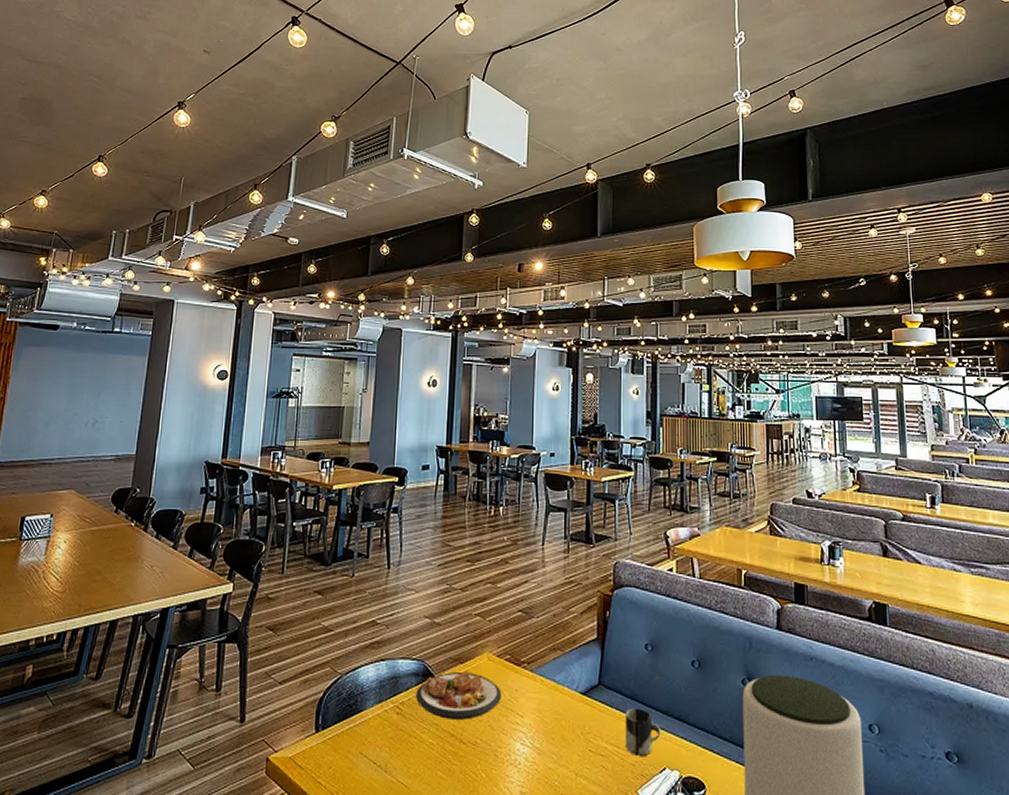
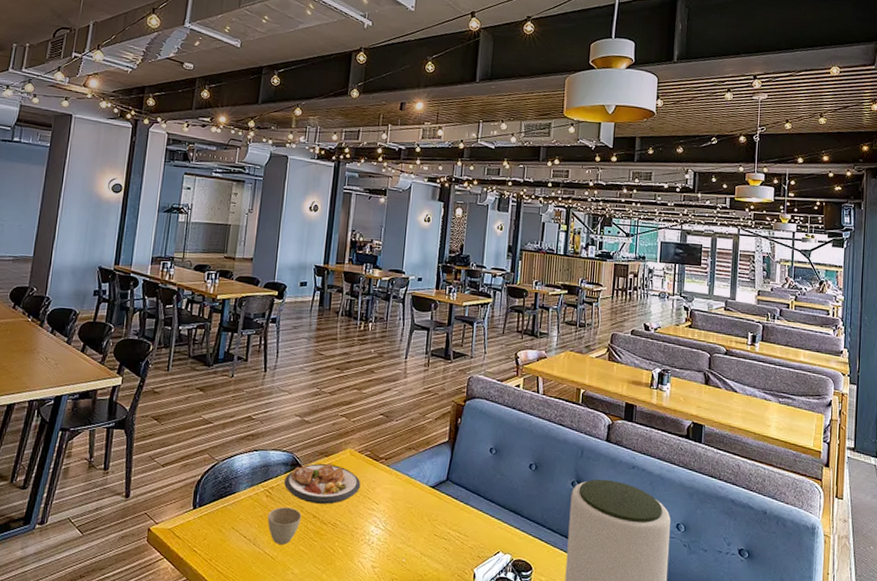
cup: none [399,725,437,771] -> present [267,507,302,545]
cup: present [625,708,661,757] -> none [466,501,498,542]

